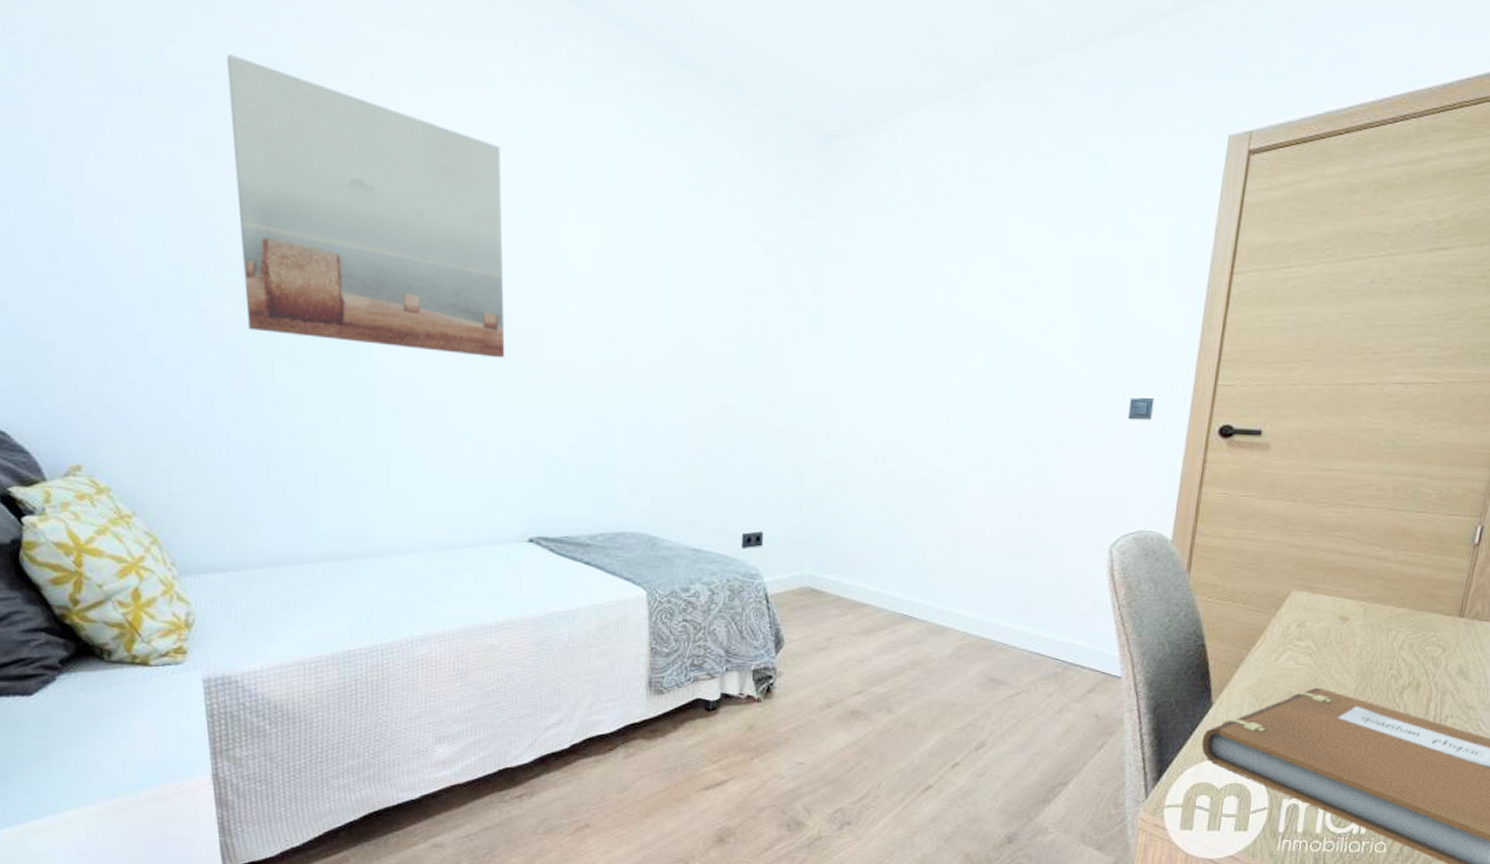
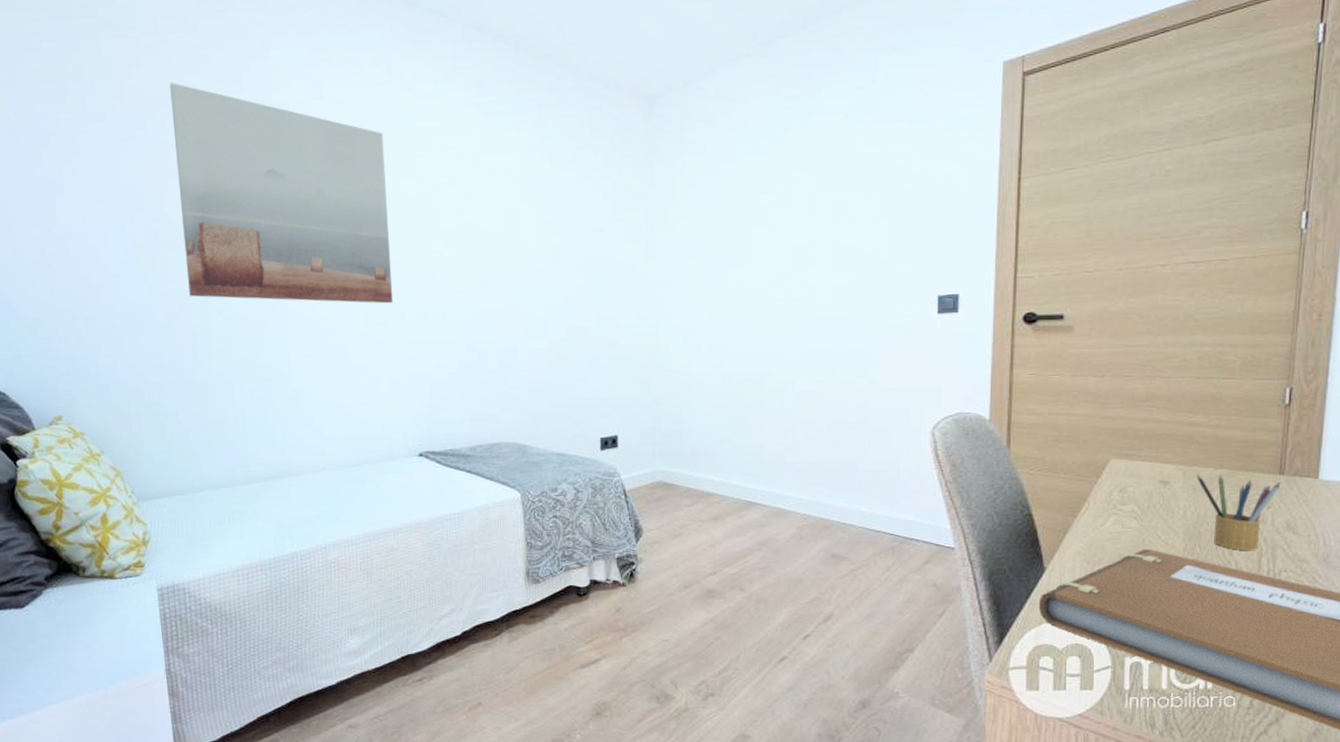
pencil box: none [1376,612,1460,695] -> present [1196,474,1281,551]

